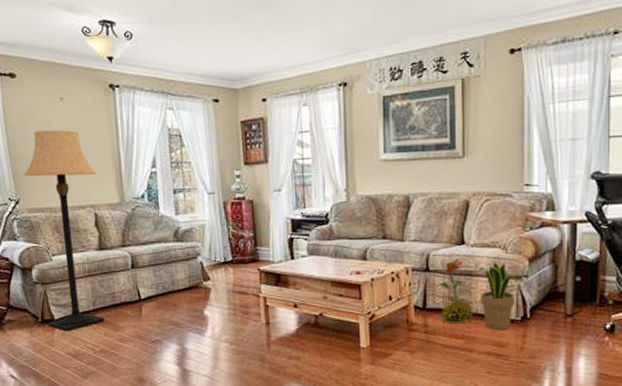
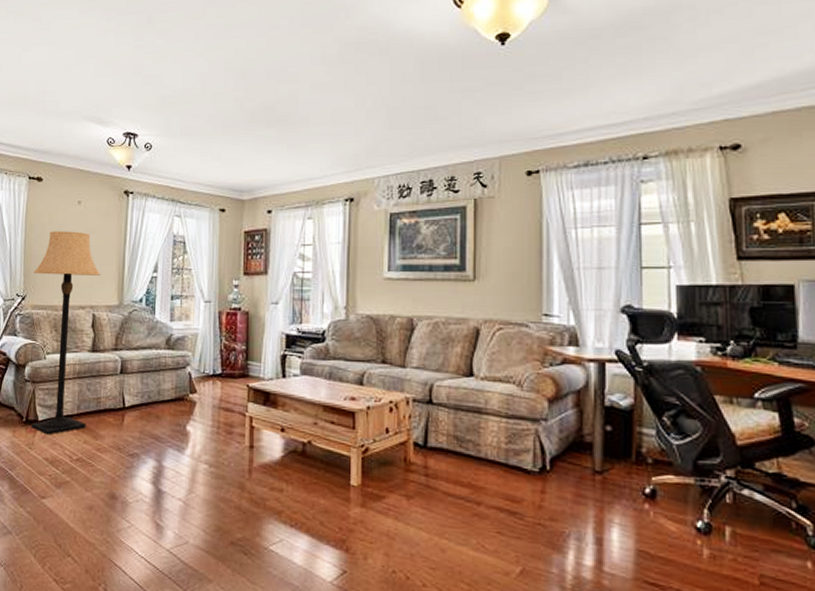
decorative plant: present [438,258,474,324] -> none [442,391,482,469]
potted plant: present [478,262,516,330] -> none [489,400,533,481]

